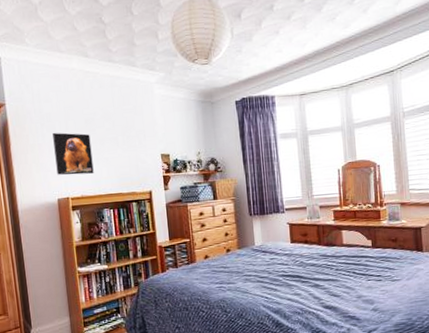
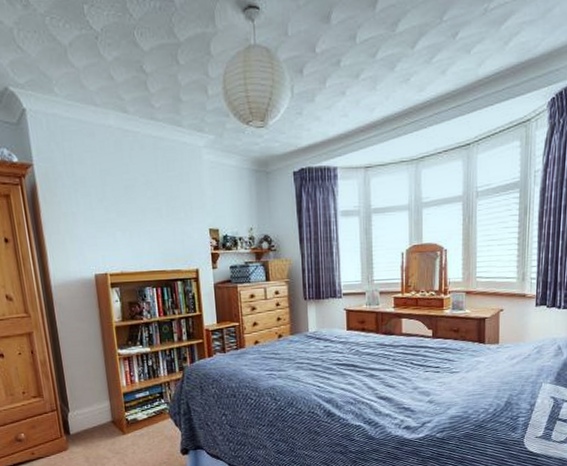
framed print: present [53,132,94,175] -> none [88,199,135,249]

